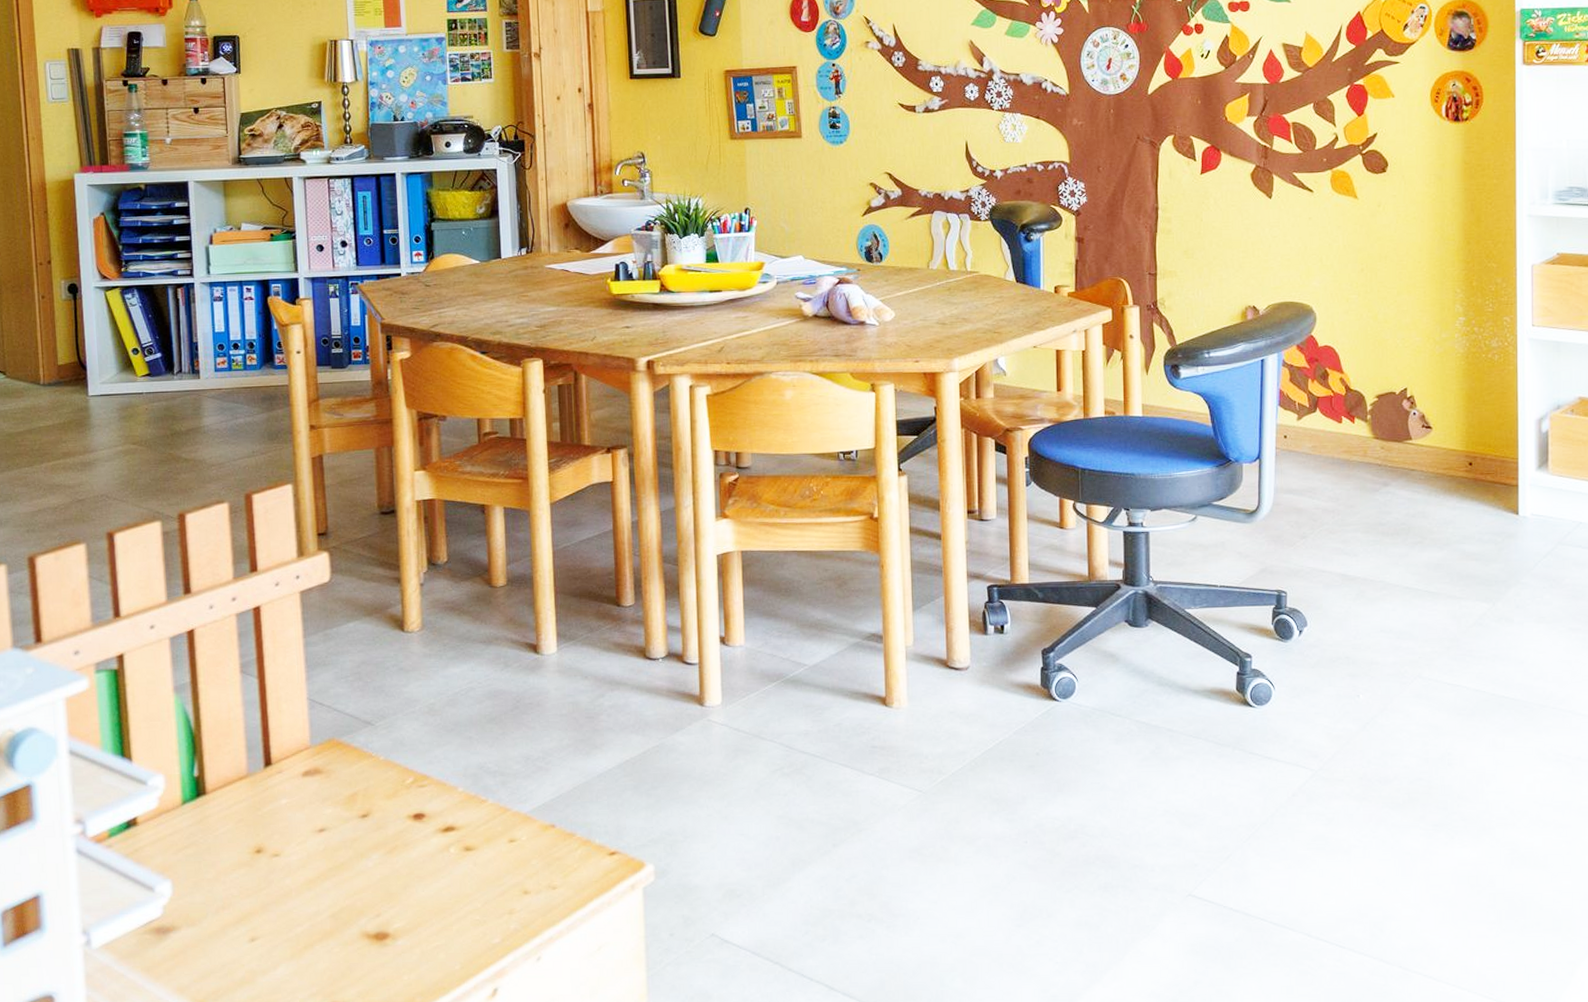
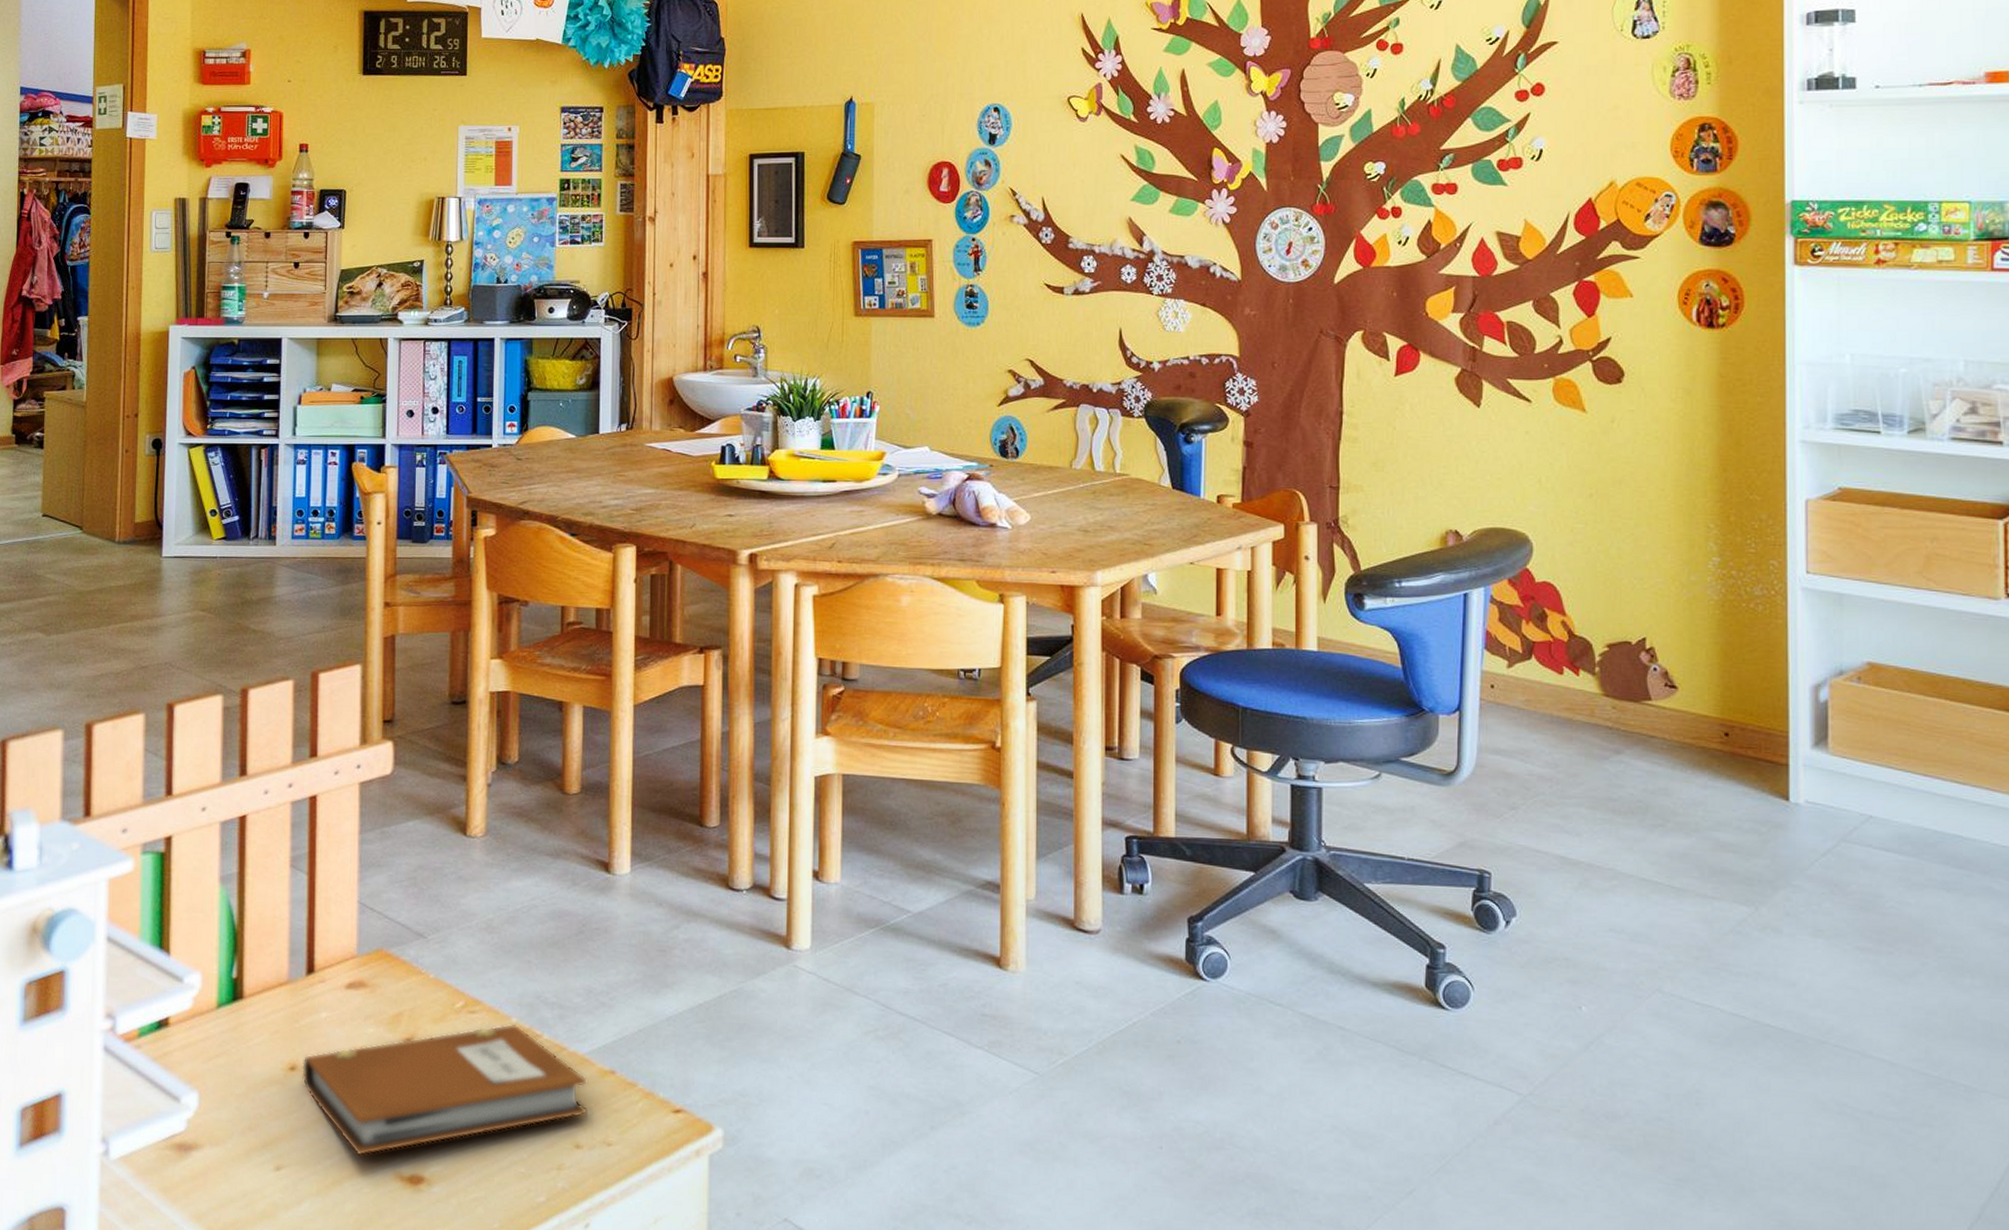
notebook: none [267,793,532,921] -> present [302,1023,587,1156]

